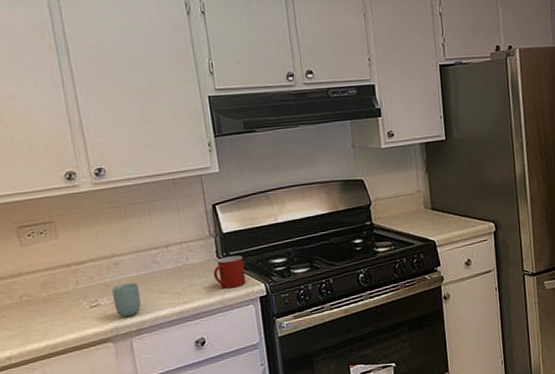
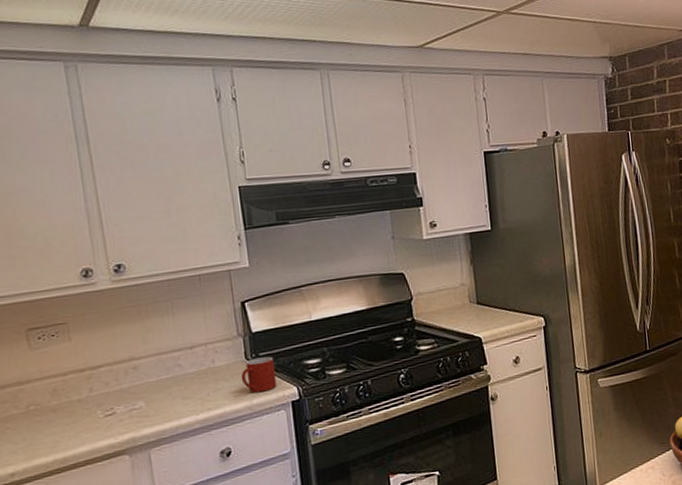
cup: present [112,282,141,318] -> none [130,388,161,427]

